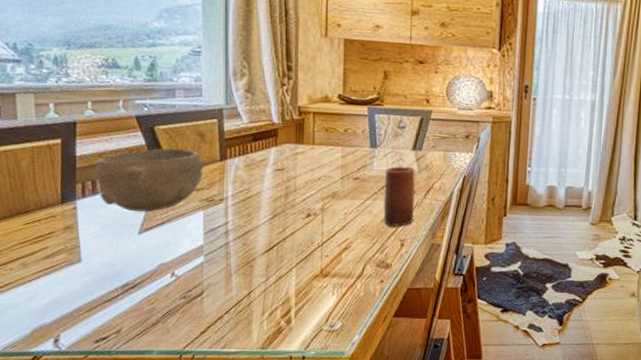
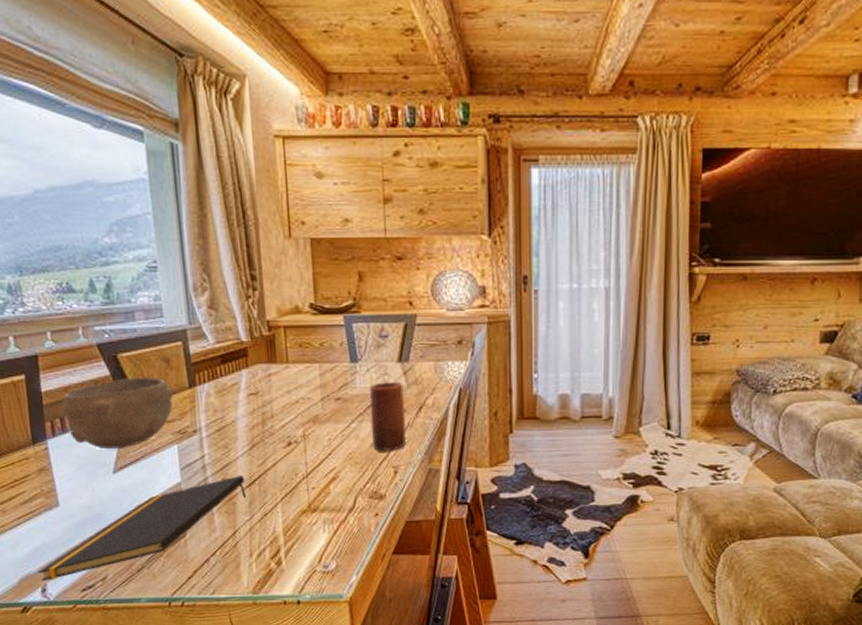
notepad: none [52,241,265,332] -> present [38,475,247,582]

